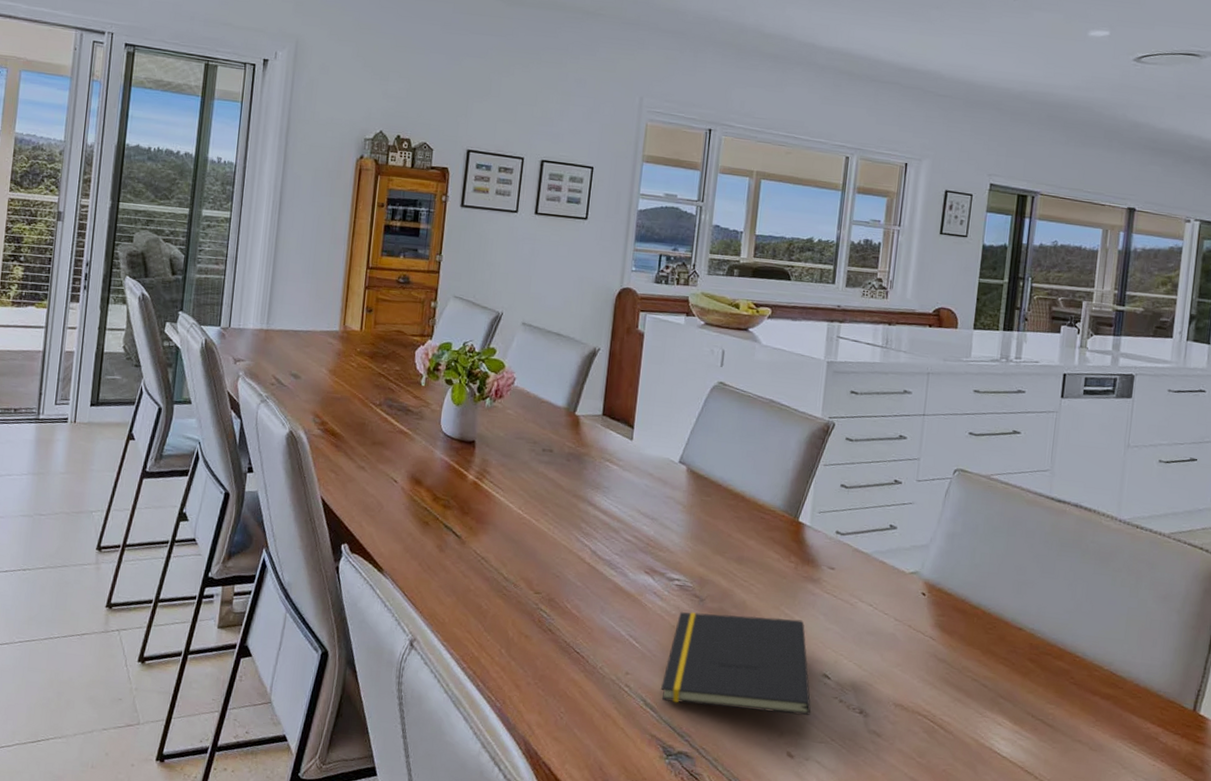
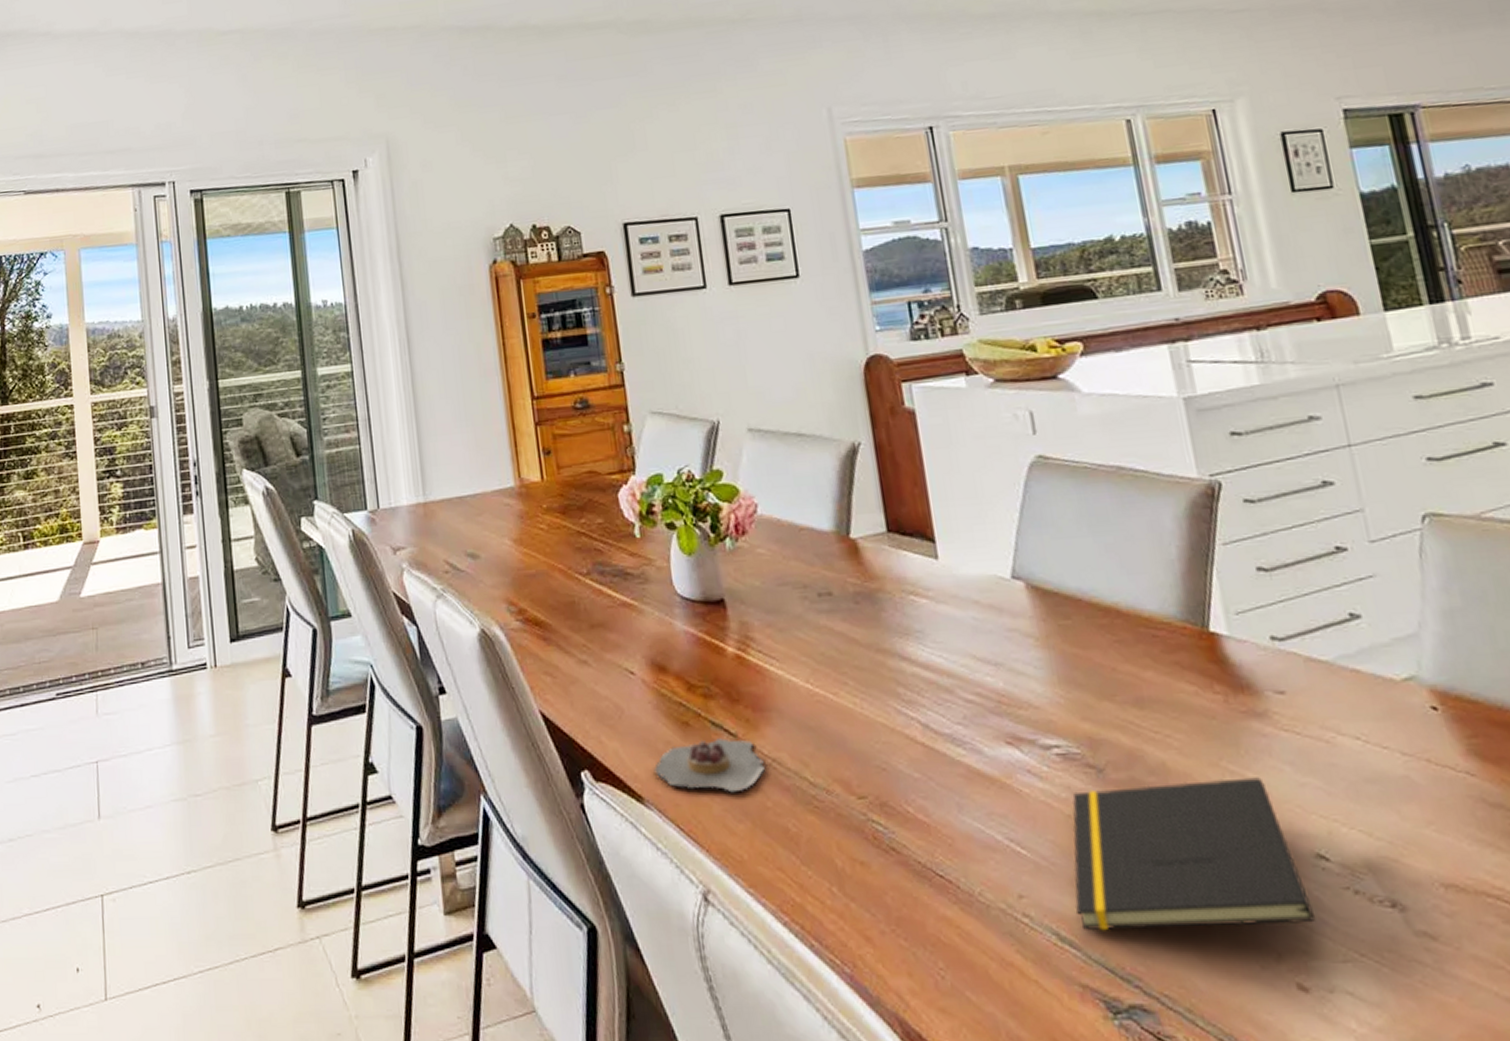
raspberry tart: none [395,537,475,576] -> present [653,738,765,793]

